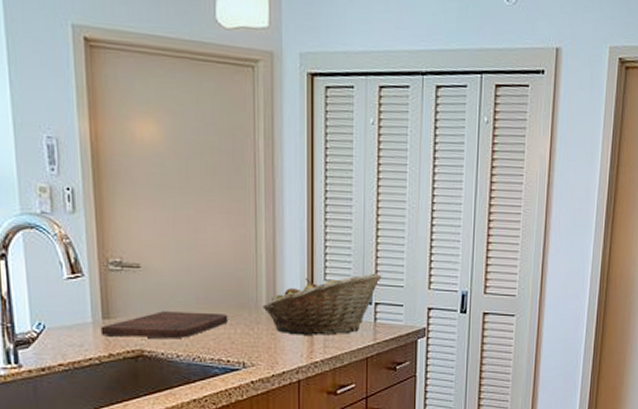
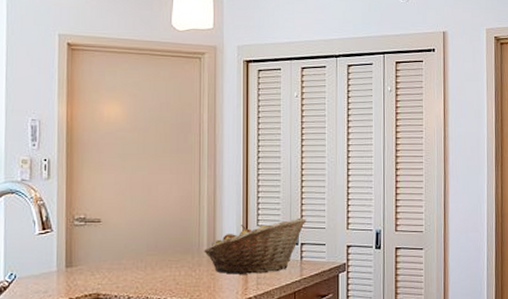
cutting board: present [100,311,228,338] -> none [63,258,174,283]

